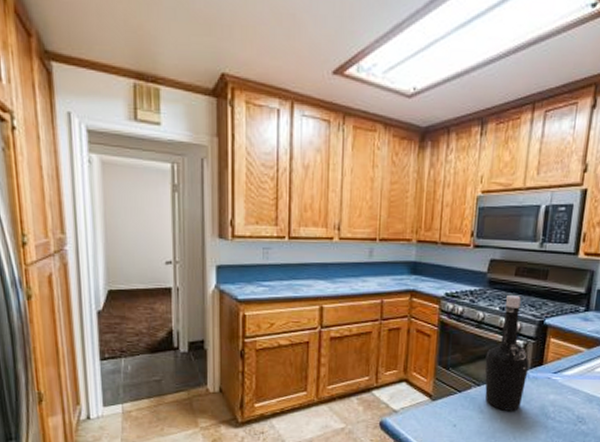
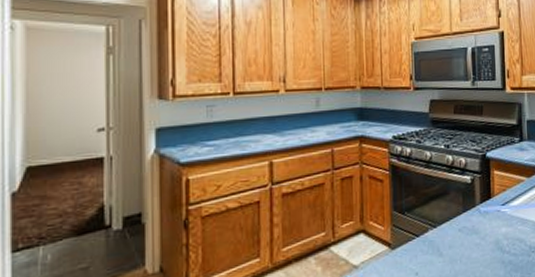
bottle: present [485,294,530,411] -> none [438,132,479,251]

